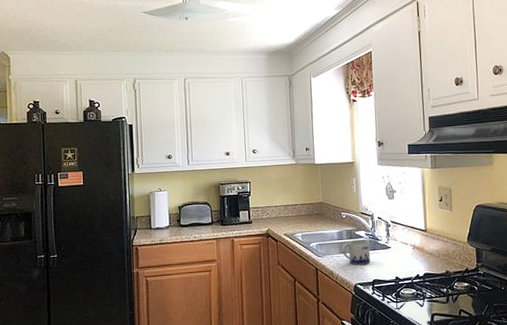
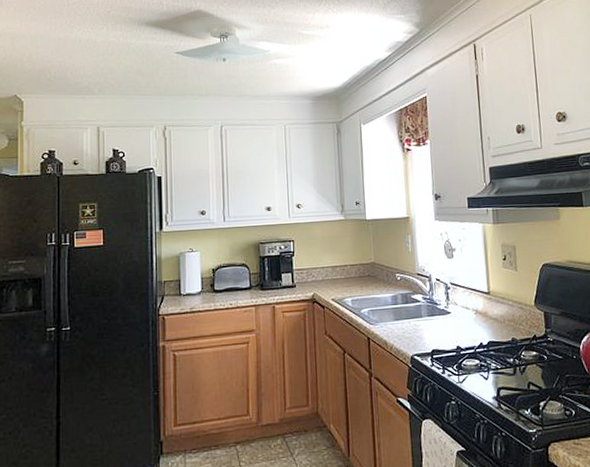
mug: present [342,239,371,265] -> none [396,304,429,333]

